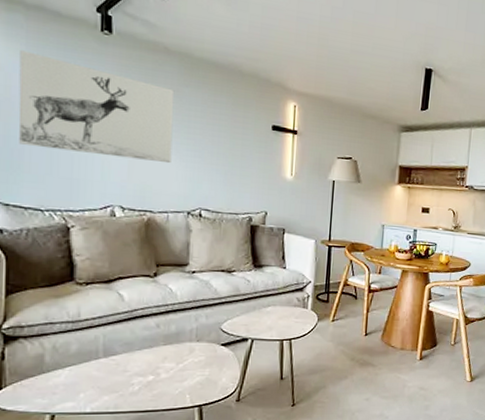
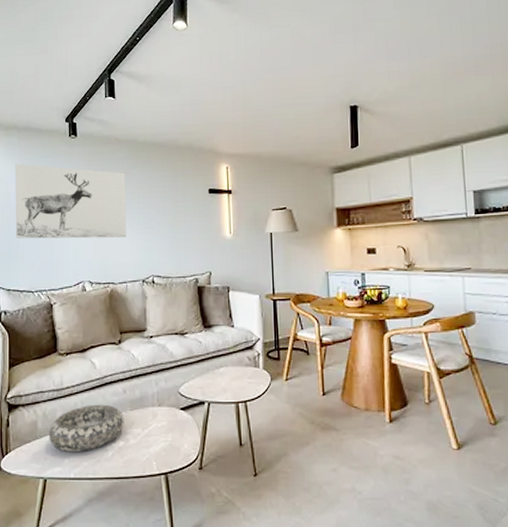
decorative bowl: none [58,338,156,386] -> present [48,404,124,451]

